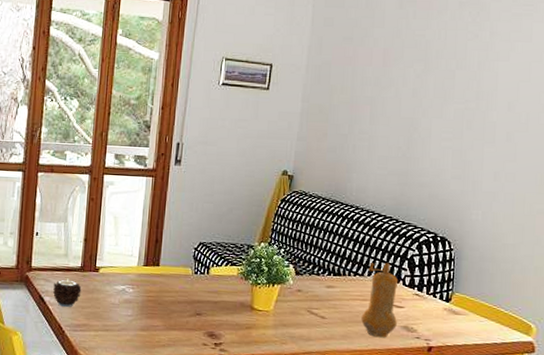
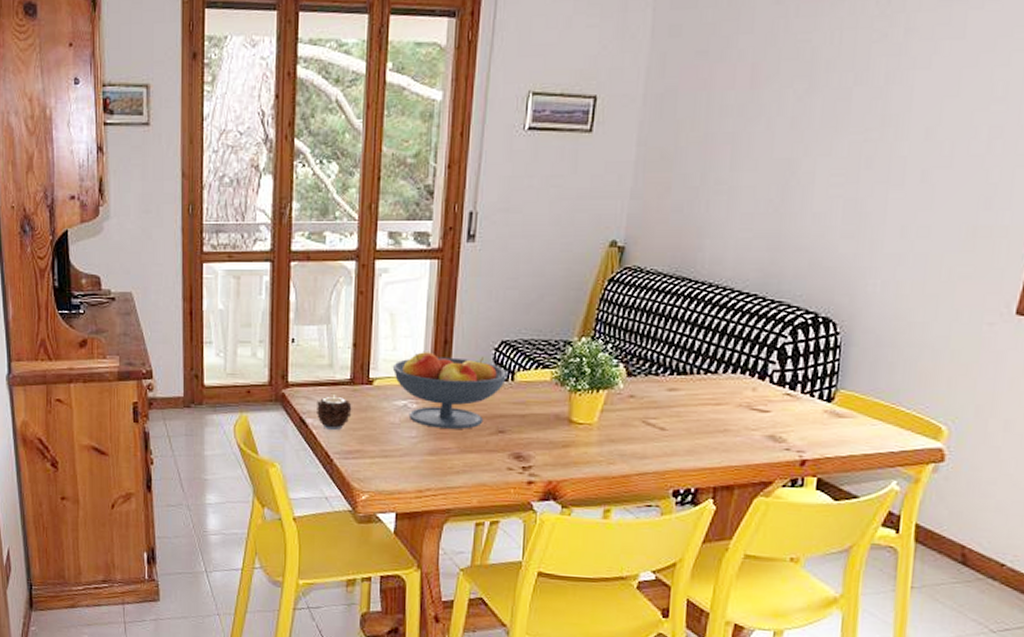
fruit bowl: none [114,248,204,311] -> present [392,352,508,429]
pepper mill: present [361,263,398,338] -> none [713,355,763,452]

